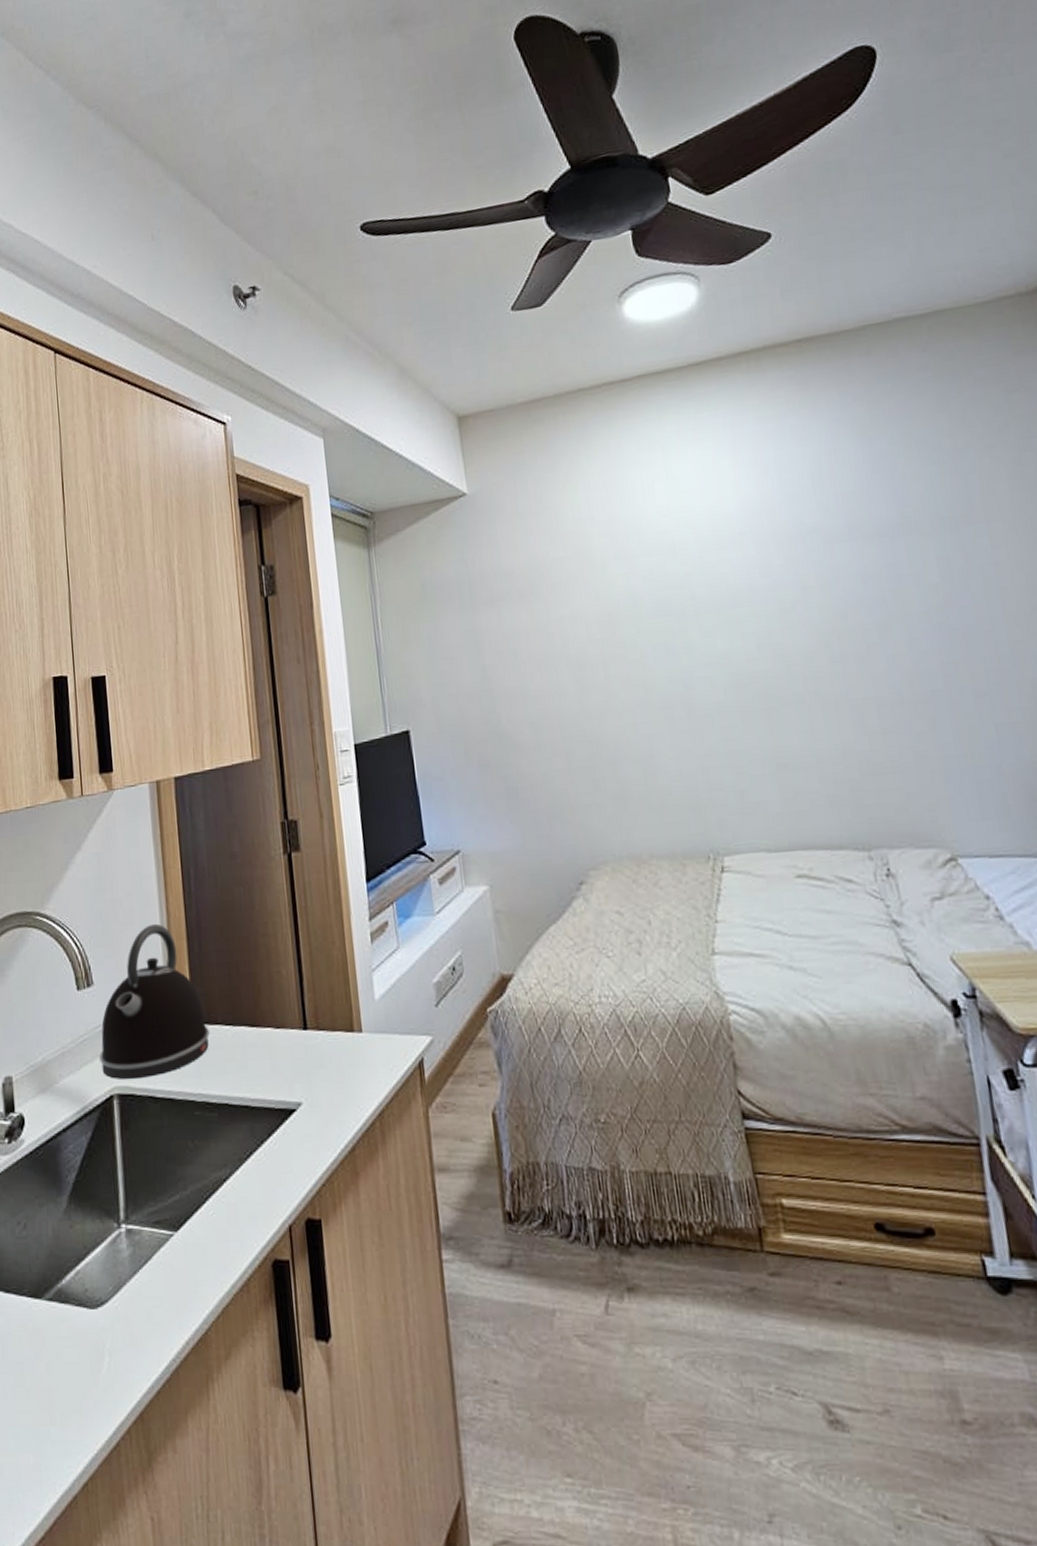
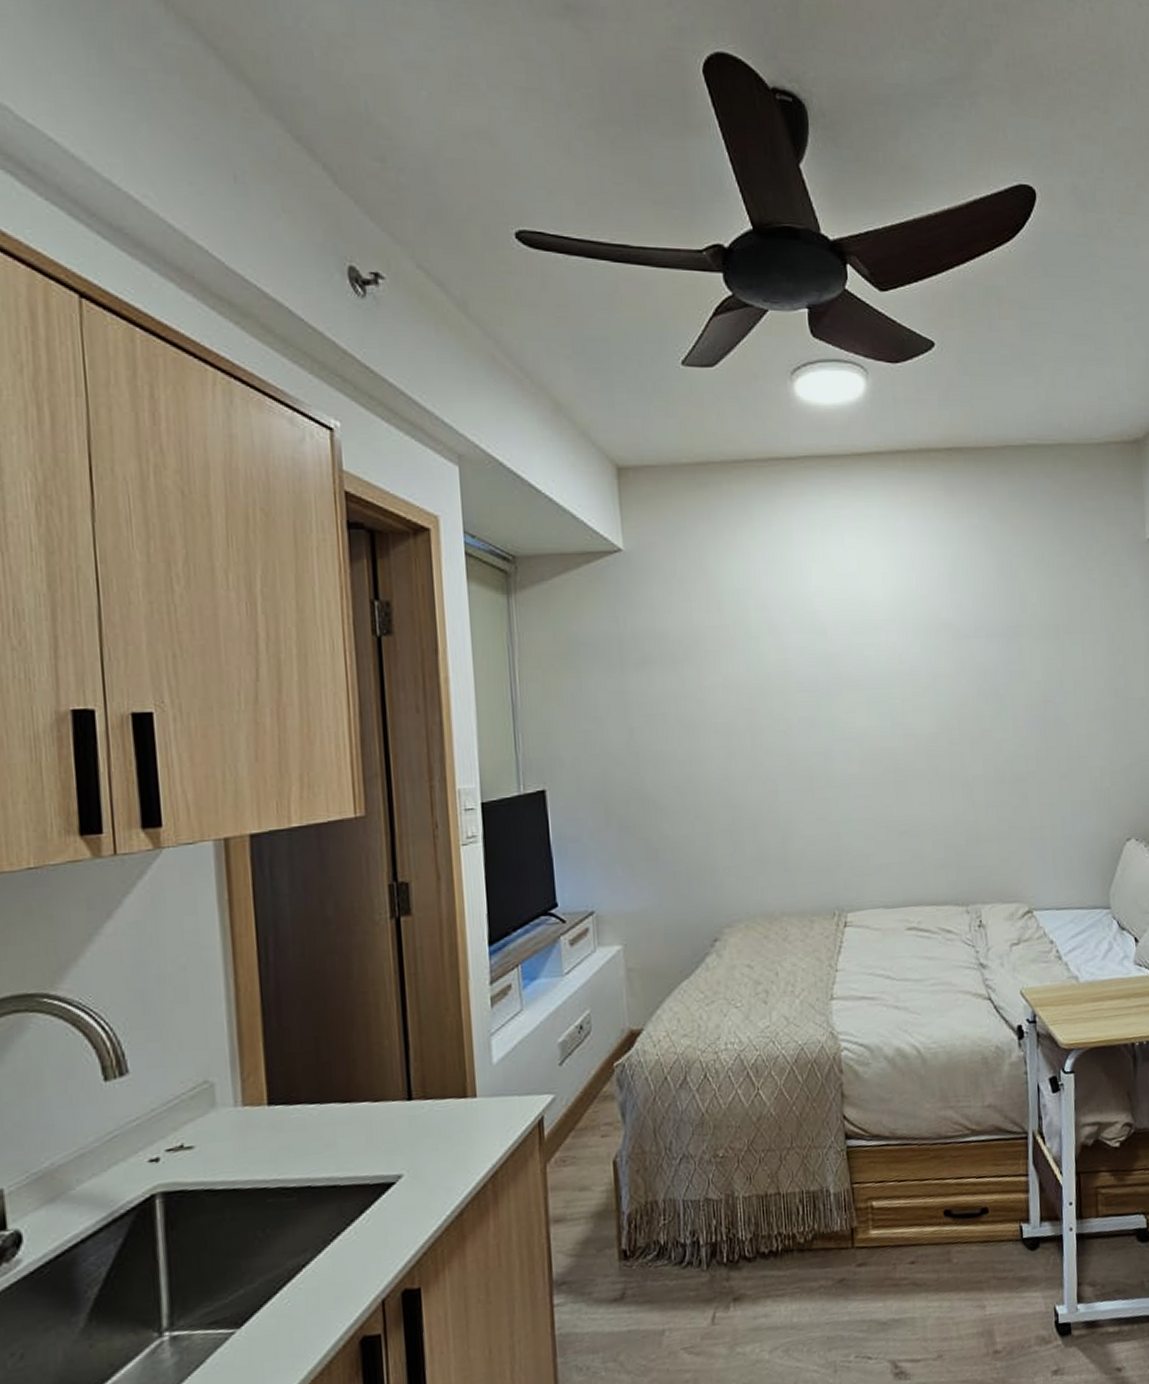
kettle: present [100,923,209,1080] -> none [136,999,289,1177]

